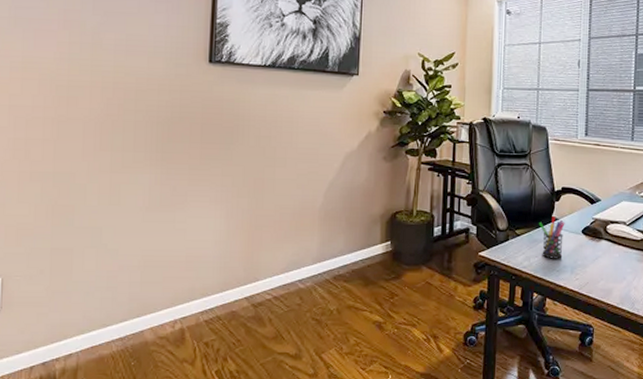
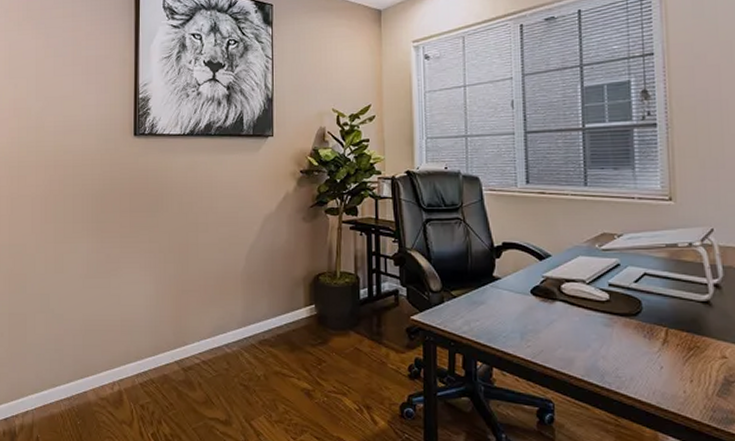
pen holder: present [538,216,565,259] -> none [477,275,509,323]

